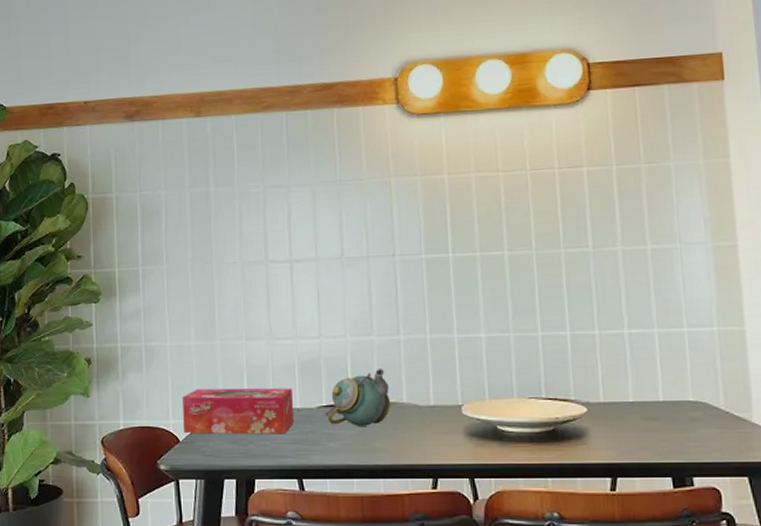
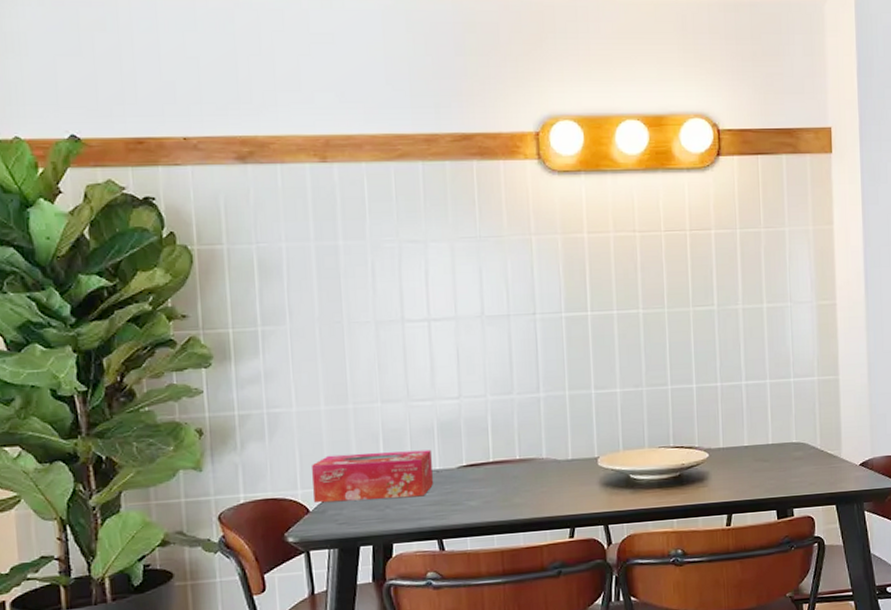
teapot: present [325,367,391,426] -> none [465,425,531,484]

